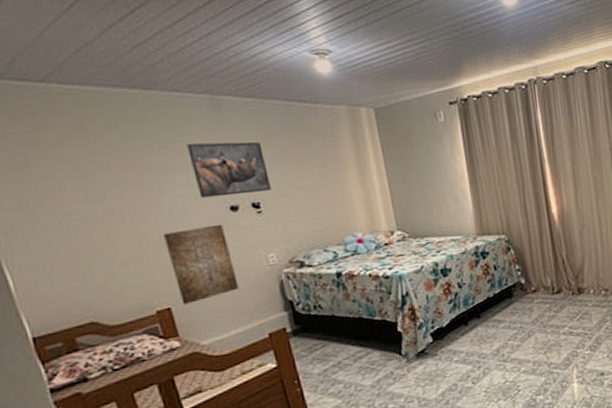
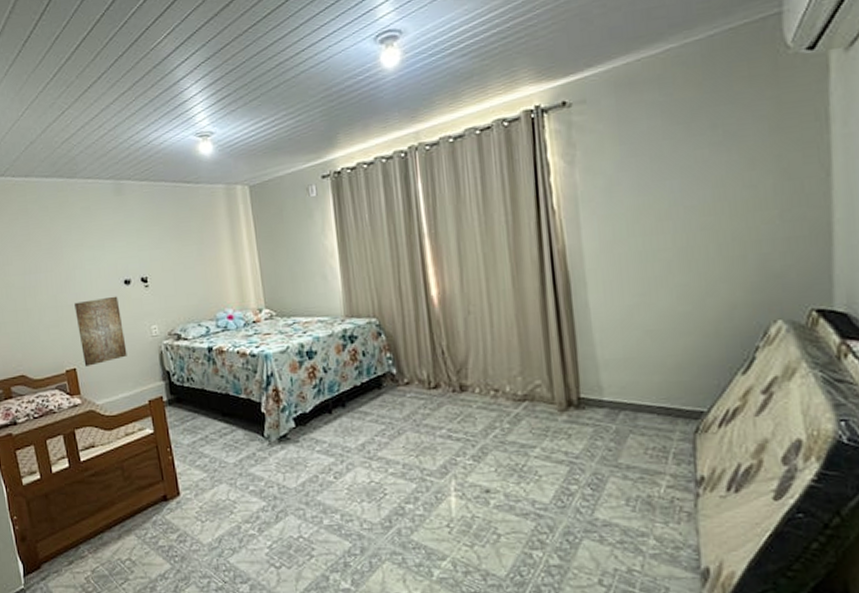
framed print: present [186,142,271,199] -> none [95,221,157,273]

